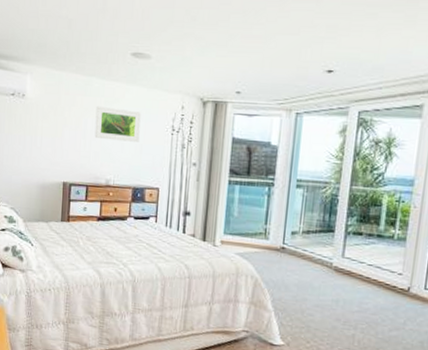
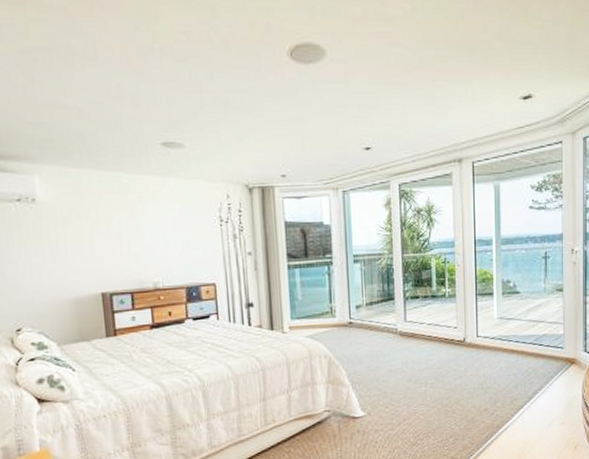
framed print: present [94,105,141,142] -> none [129,203,185,240]

